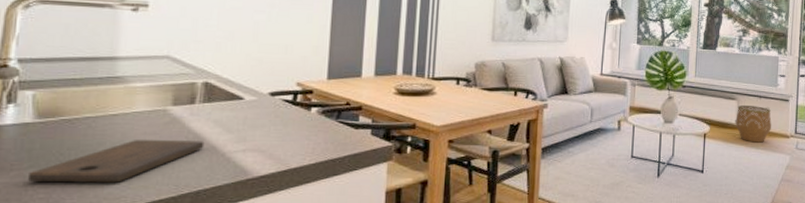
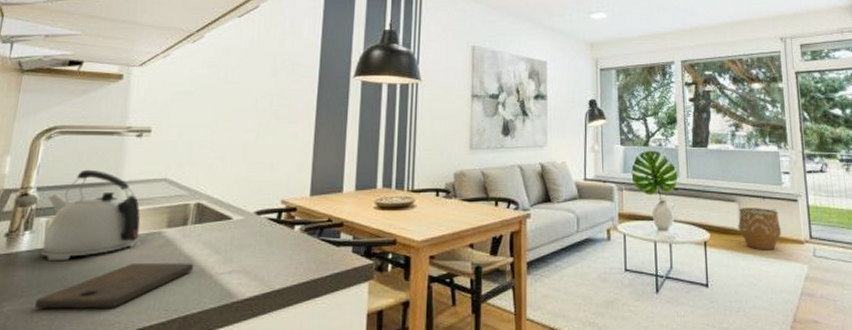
kettle: none [29,42,142,135] -> present [40,169,141,260]

